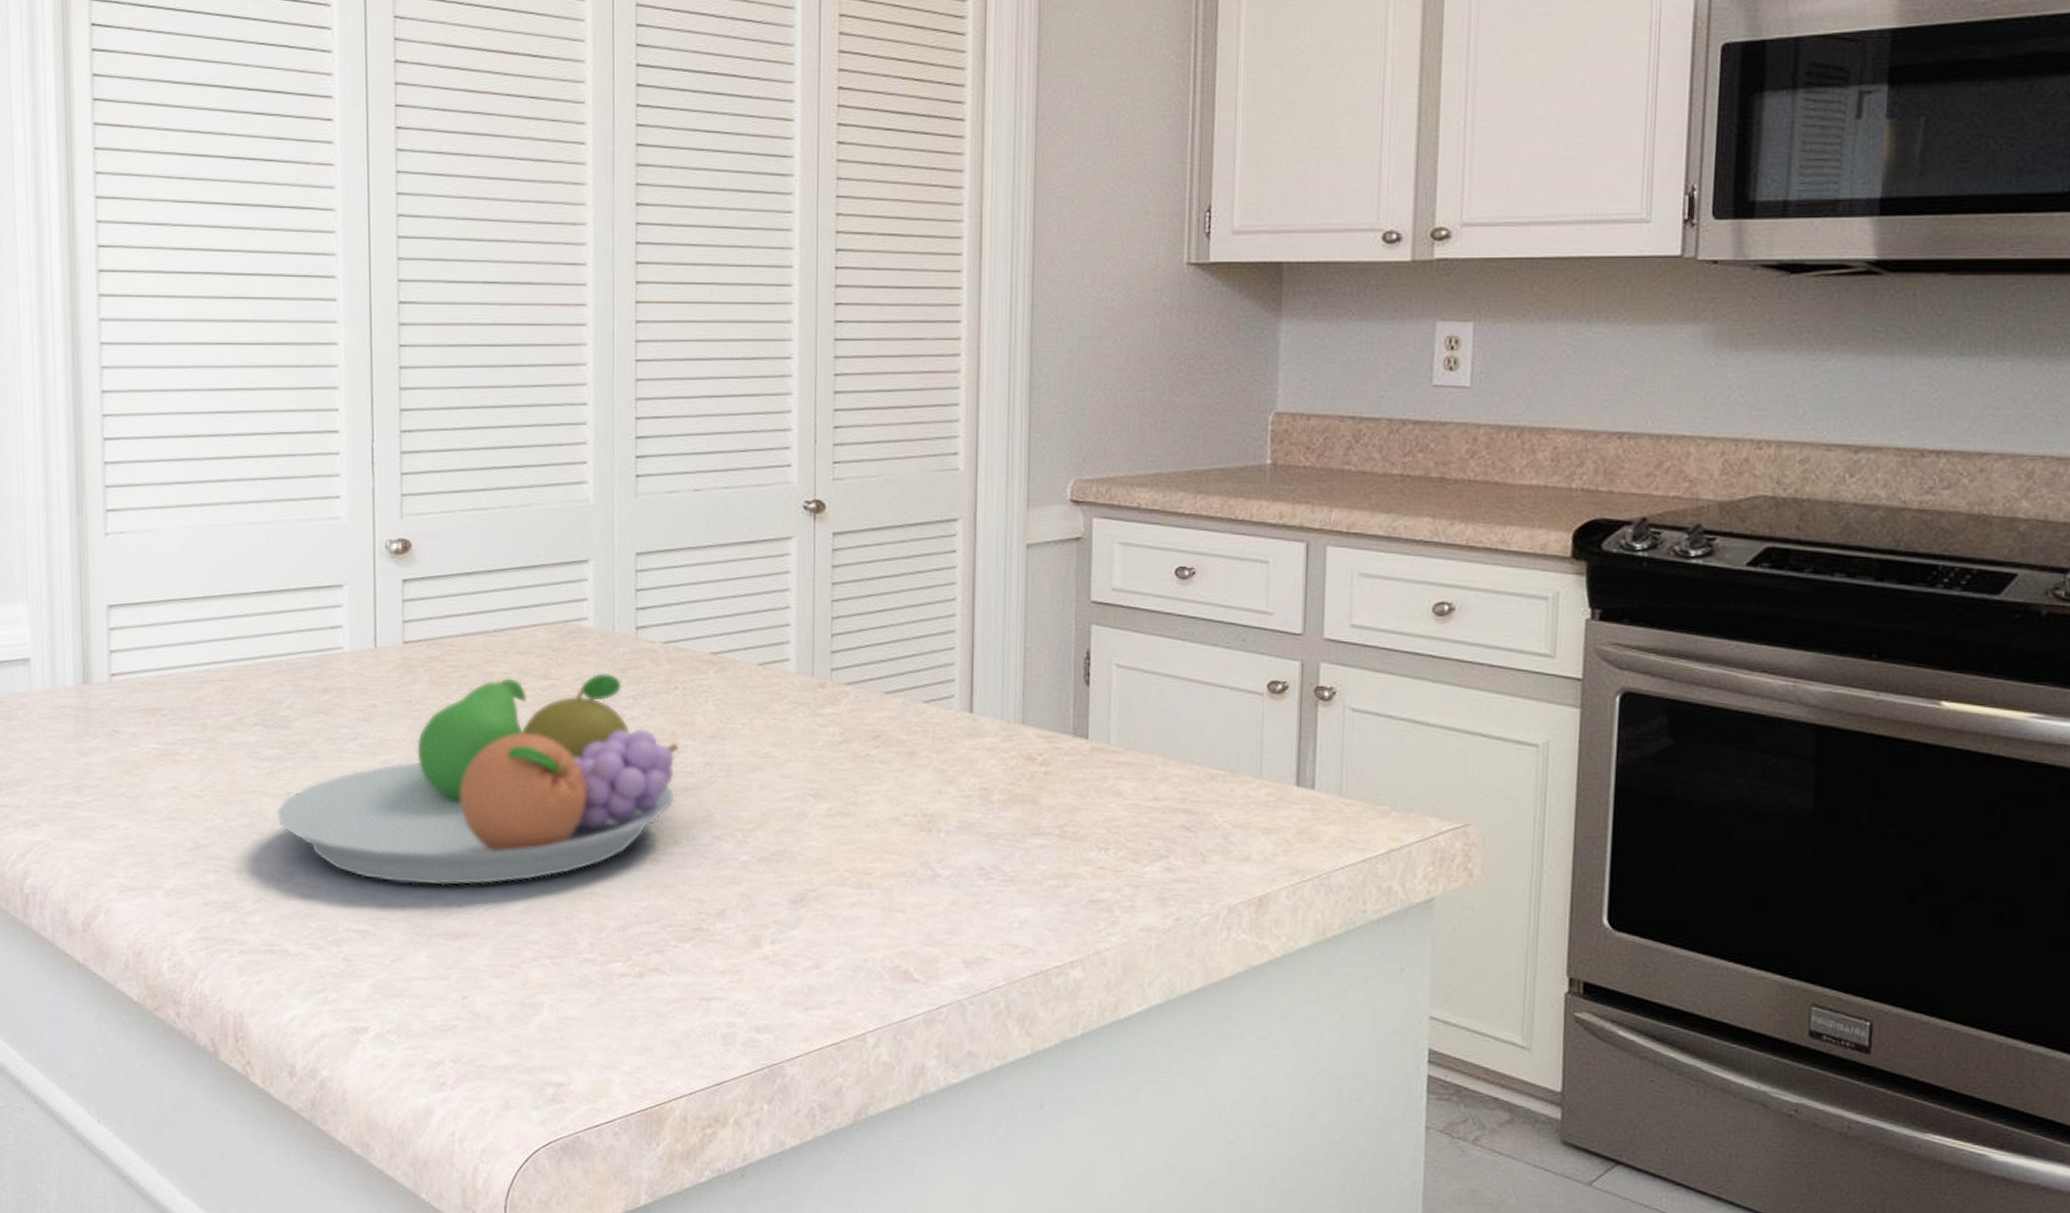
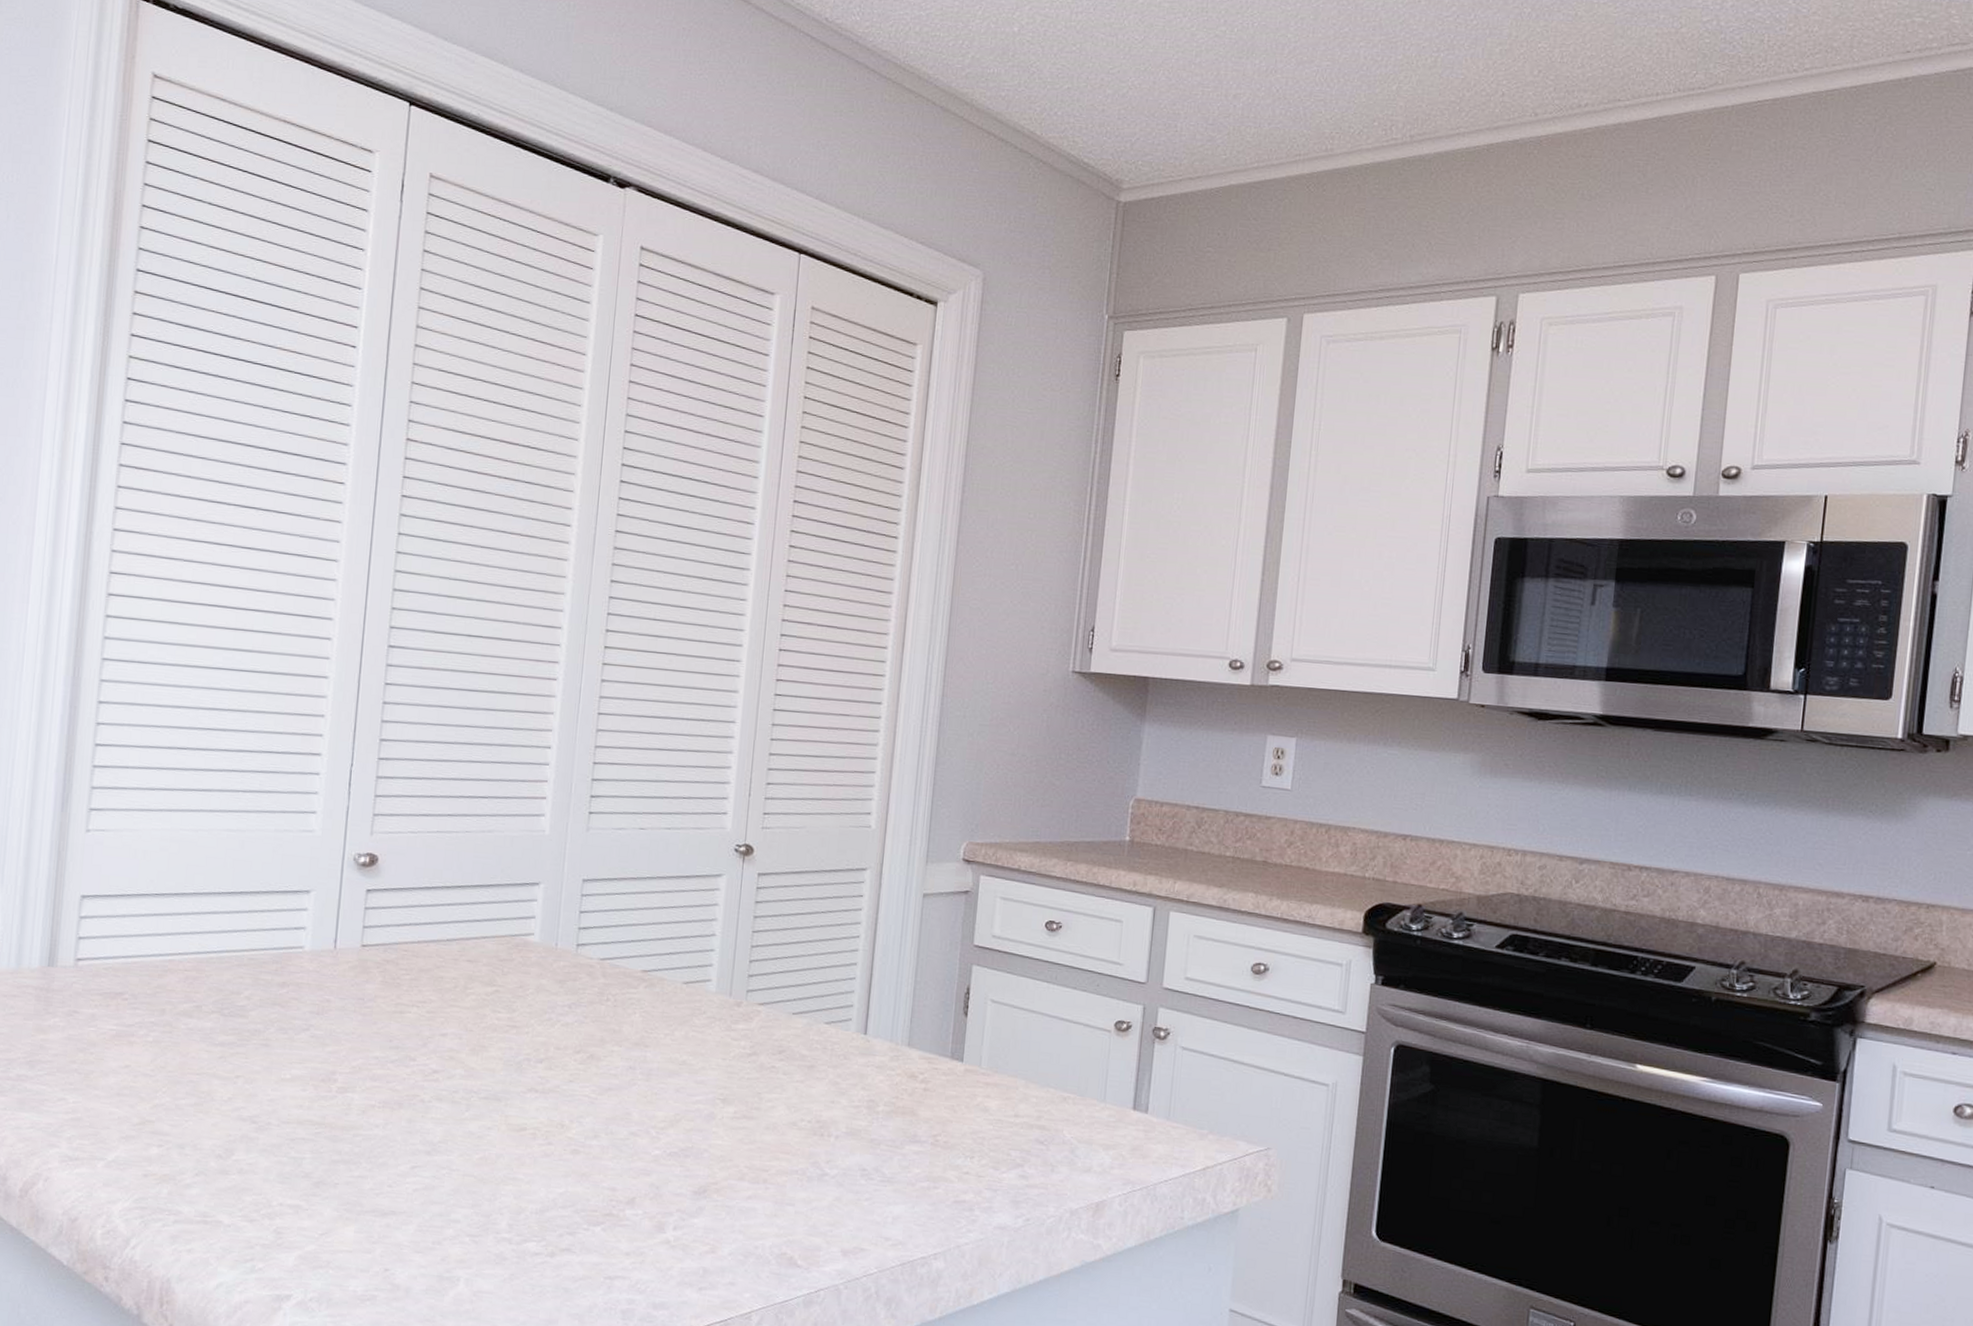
fruit bowl: present [276,672,680,886] -> none [223,982,607,1168]

